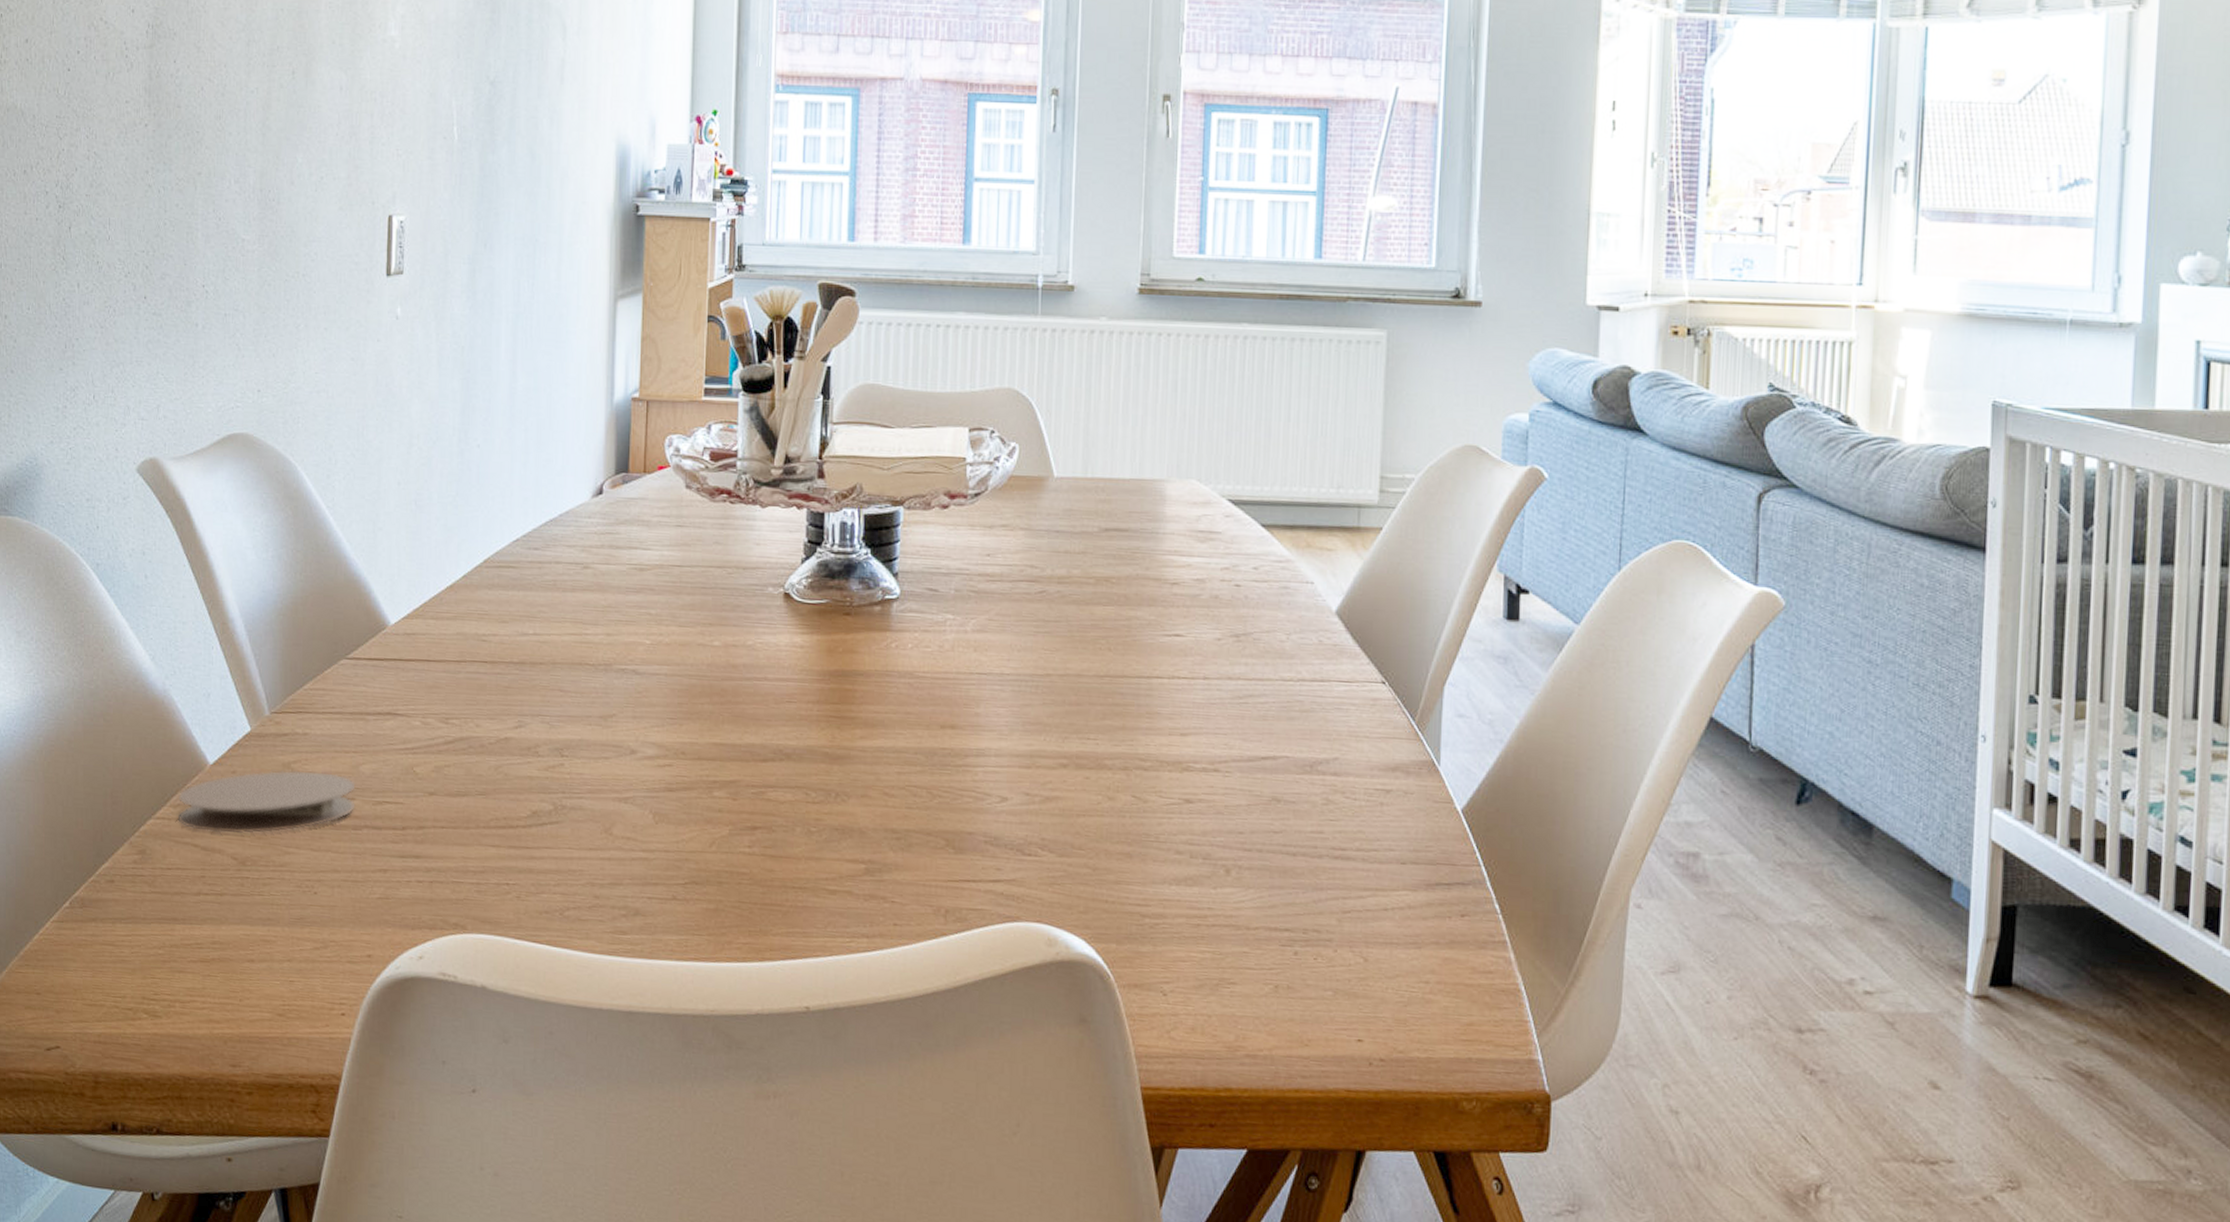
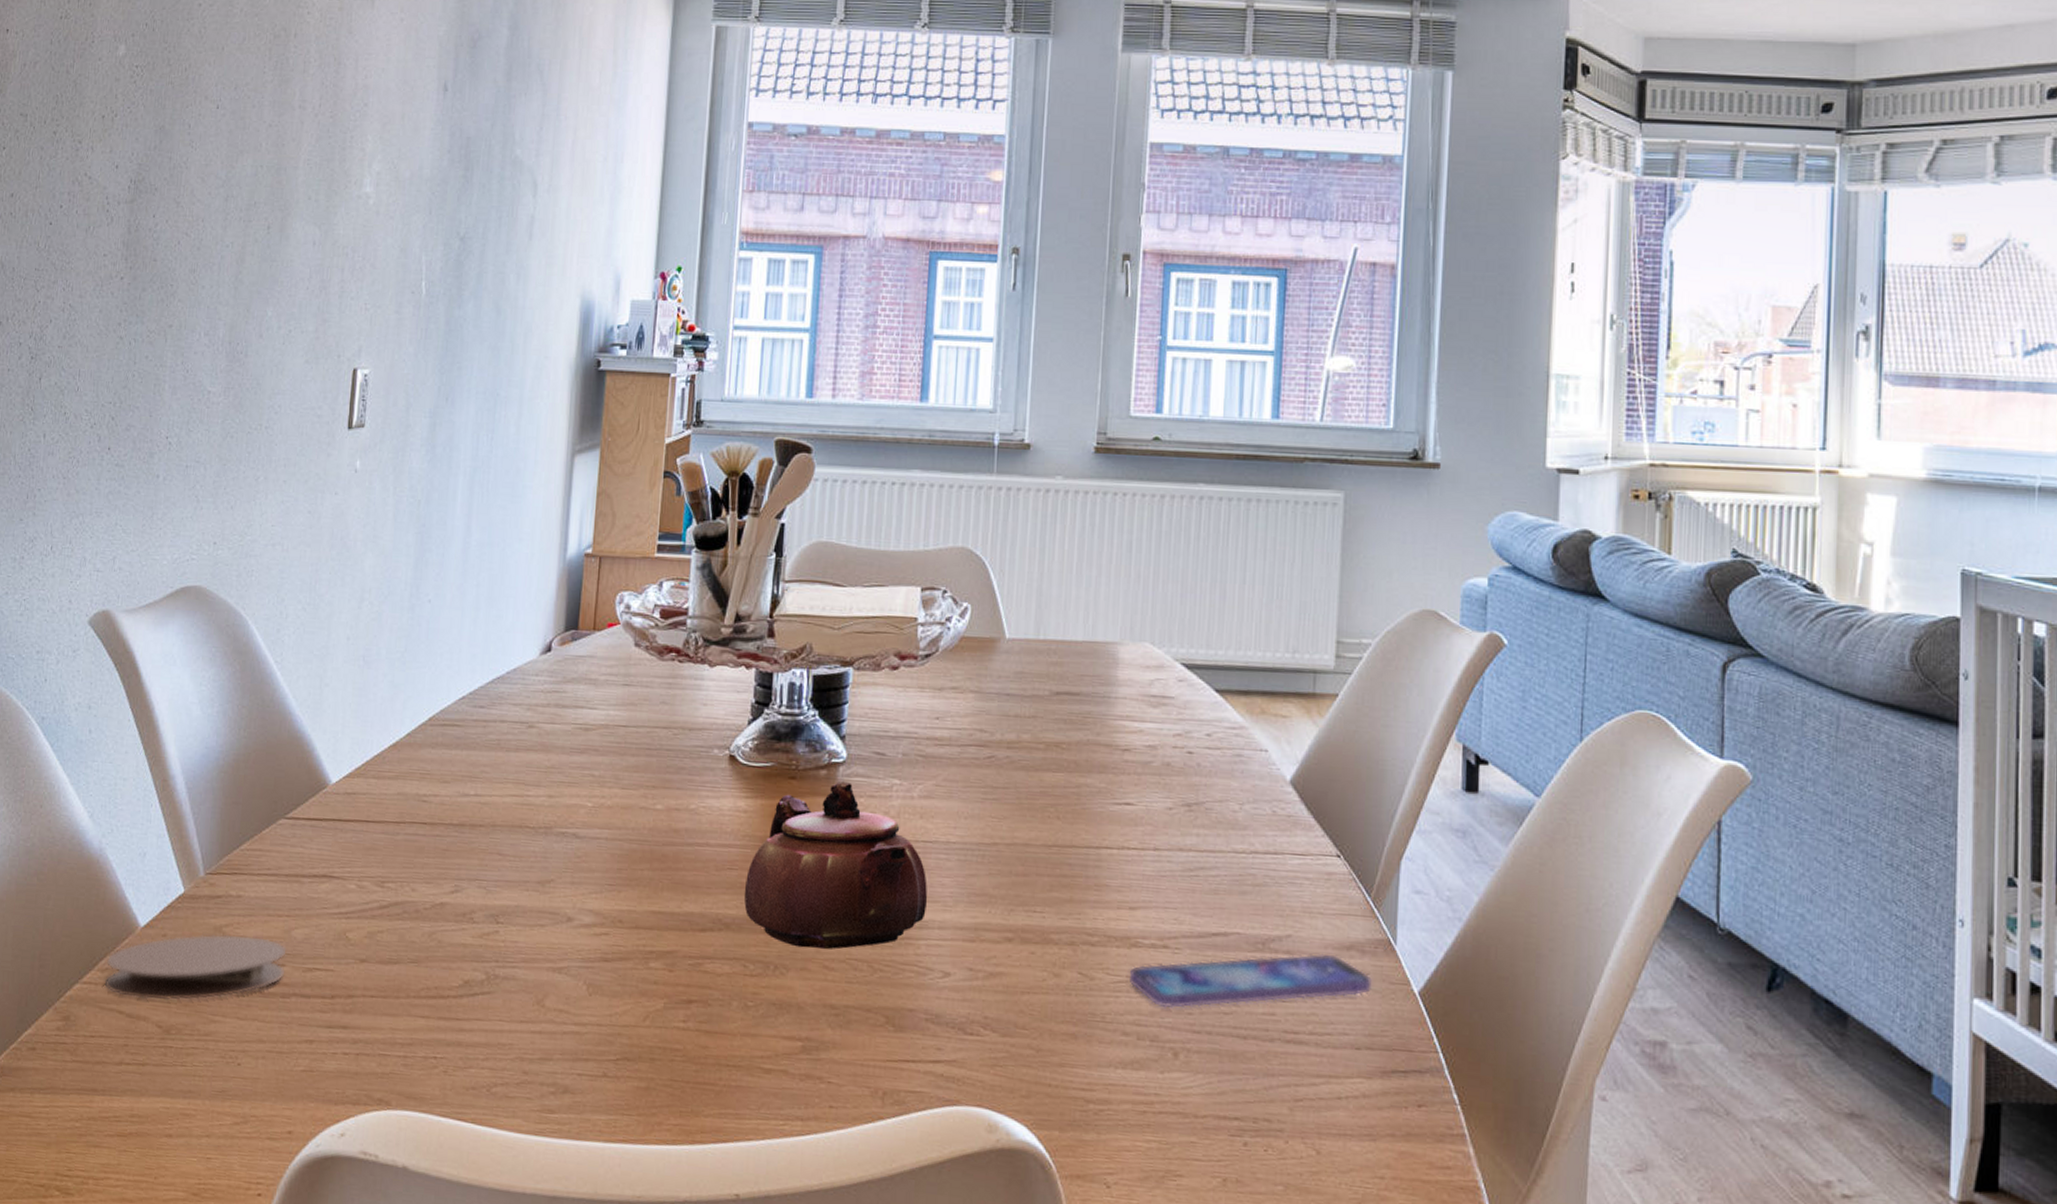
teapot: none [803,616,983,778] -> present [744,780,928,950]
smartphone: none [1182,775,1416,828] -> present [1130,953,1372,1008]

